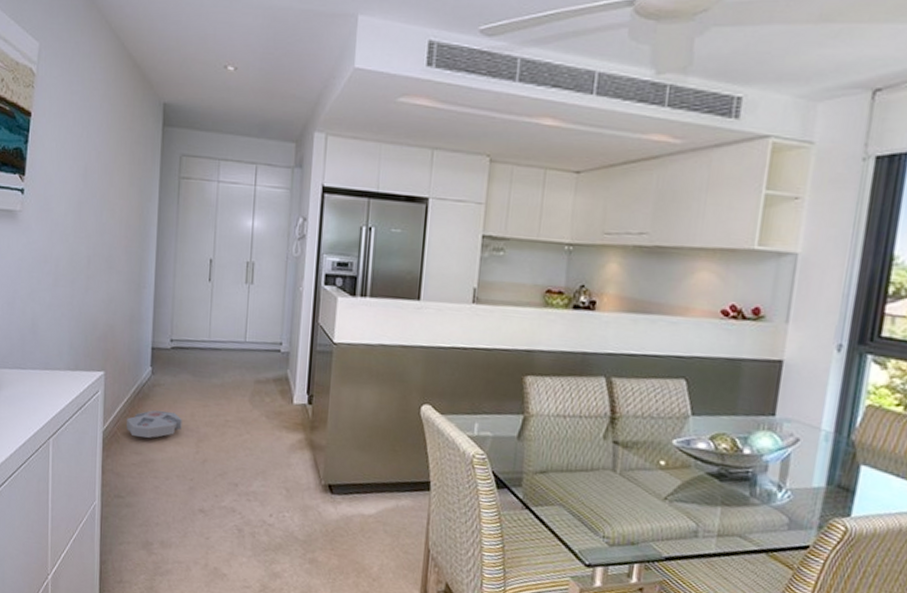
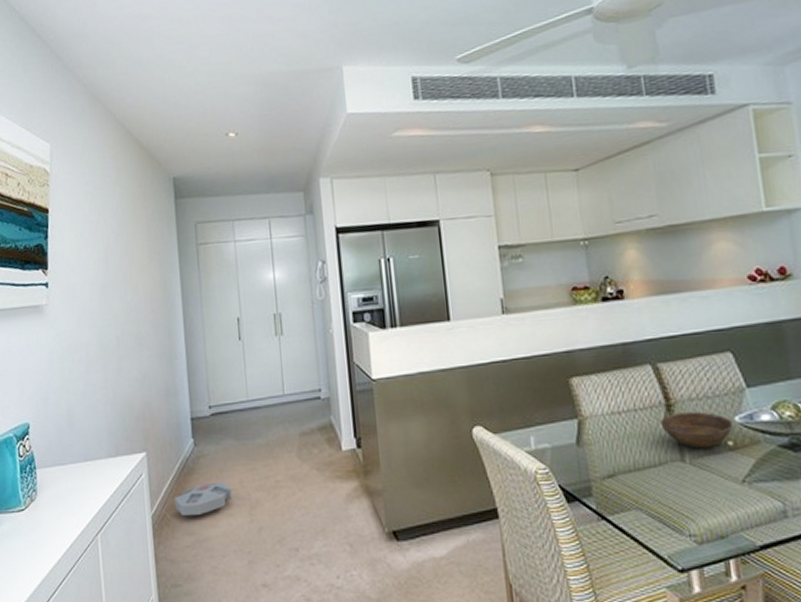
bowl: none [600,426,670,464] -> present [660,411,734,449]

